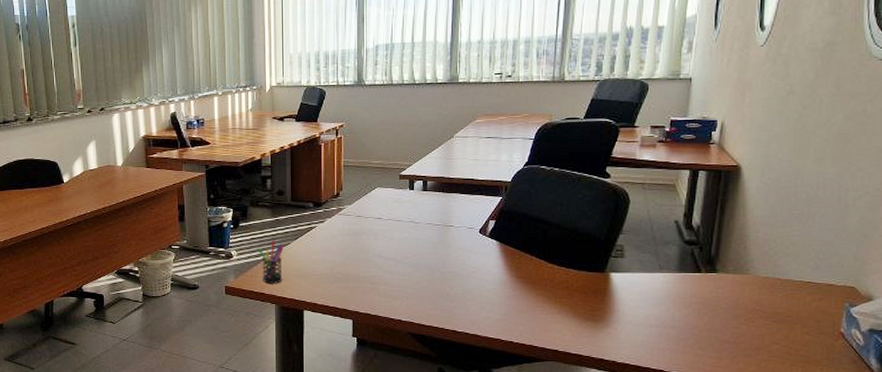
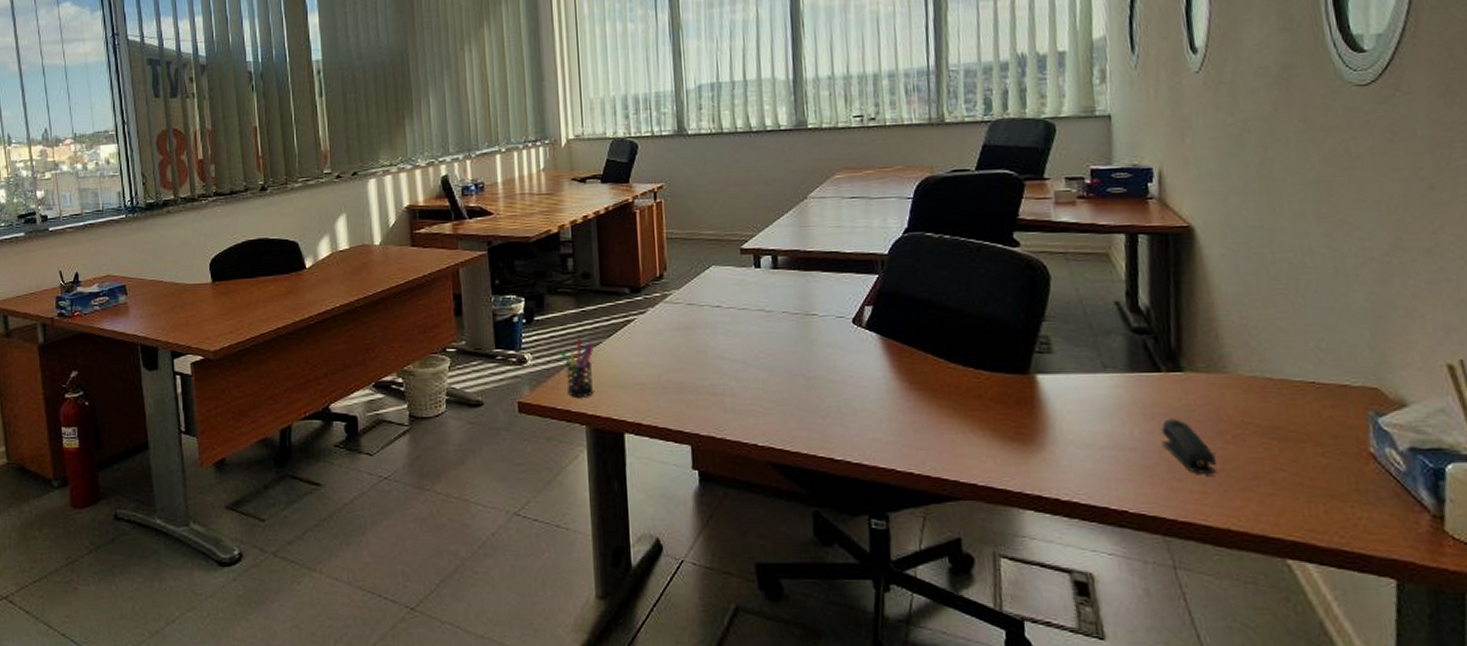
stapler: none [694,306,731,345] -> present [1161,419,1217,474]

